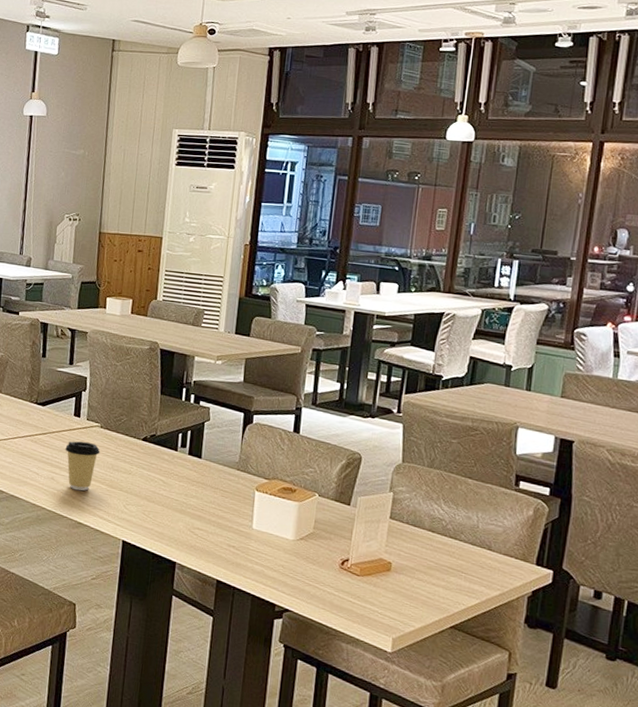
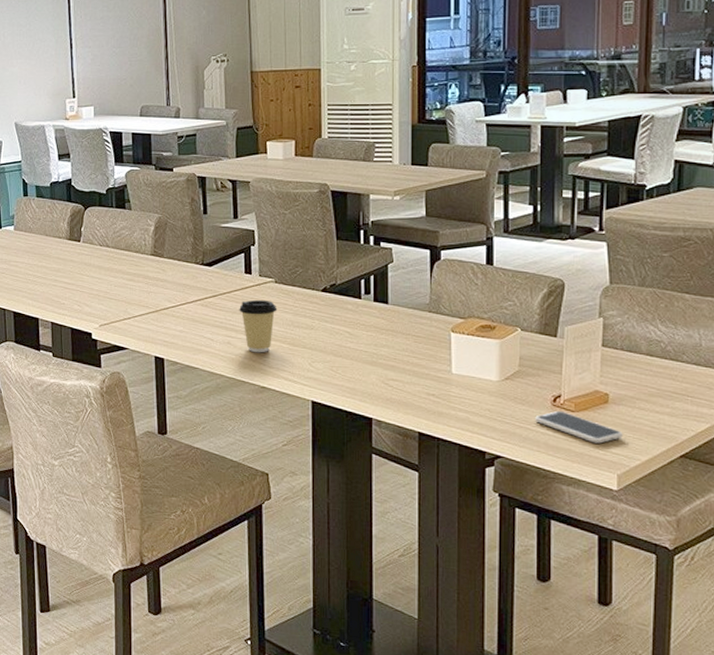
smartphone: none [323,573,401,608] -> present [535,411,623,444]

